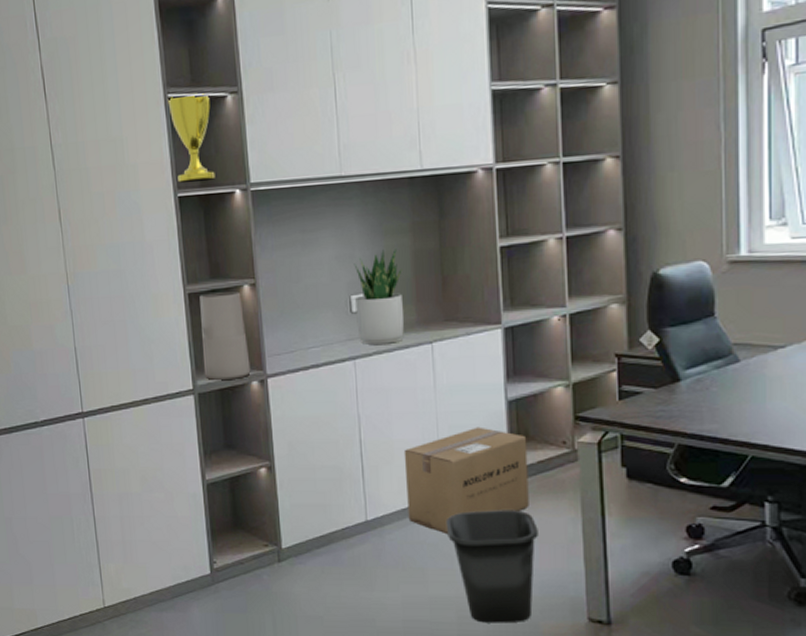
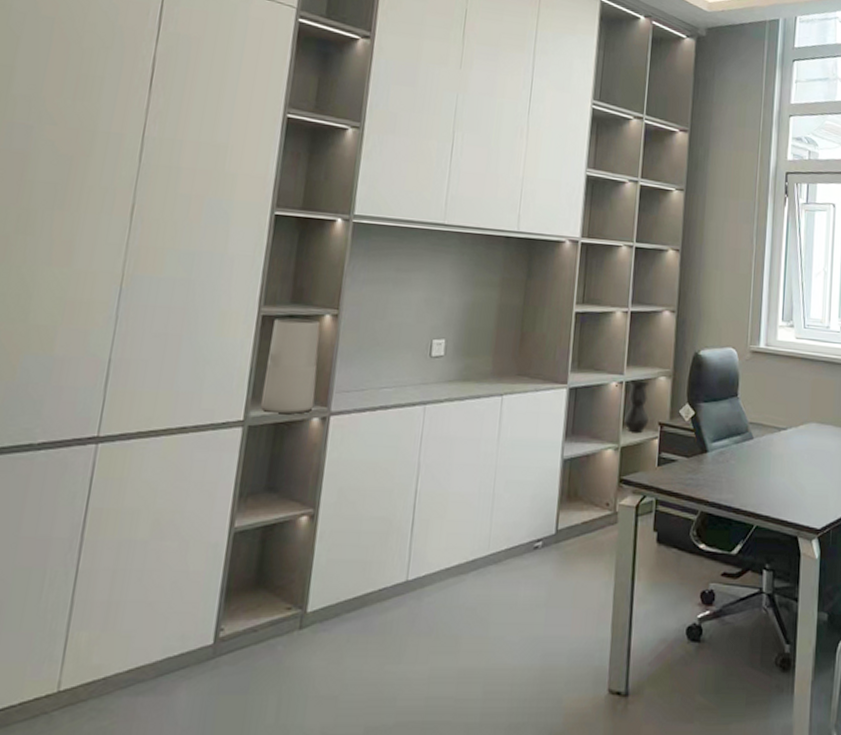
award: present [167,93,216,184] -> none [278,117,331,205]
planter: present [353,248,405,346] -> none [433,299,486,393]
box: present [403,427,529,535] -> none [451,483,576,598]
waste bin: present [445,510,538,623] -> none [487,571,574,698]
vase: none [573,311,602,367] -> present [624,380,650,433]

